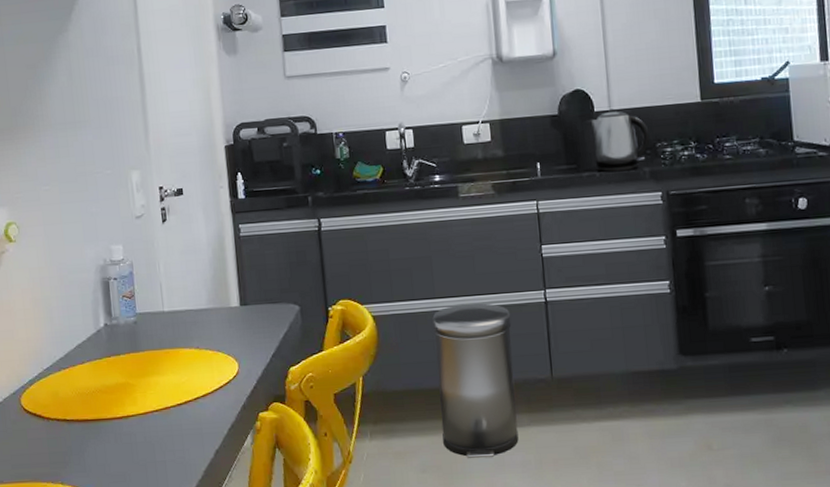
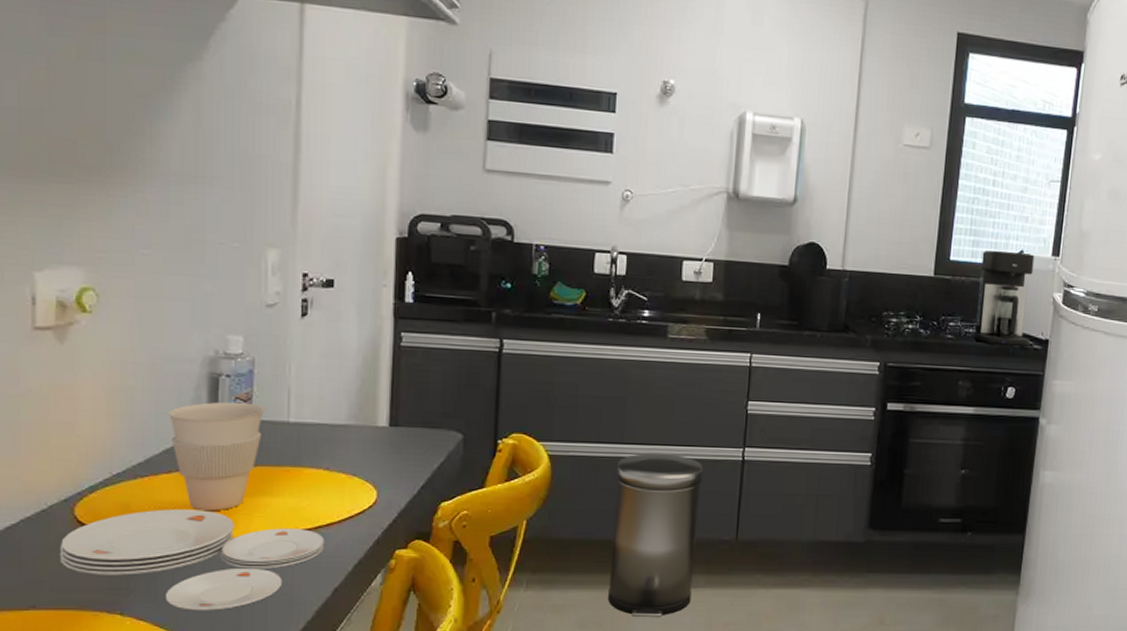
plate: none [14,391,204,477] -> present [59,509,325,611]
cup: none [77,299,146,393] -> present [169,401,264,512]
kettle: present [590,111,650,173] -> none [818,271,878,337]
coffee maker: none [746,63,814,160] -> present [973,250,1035,348]

